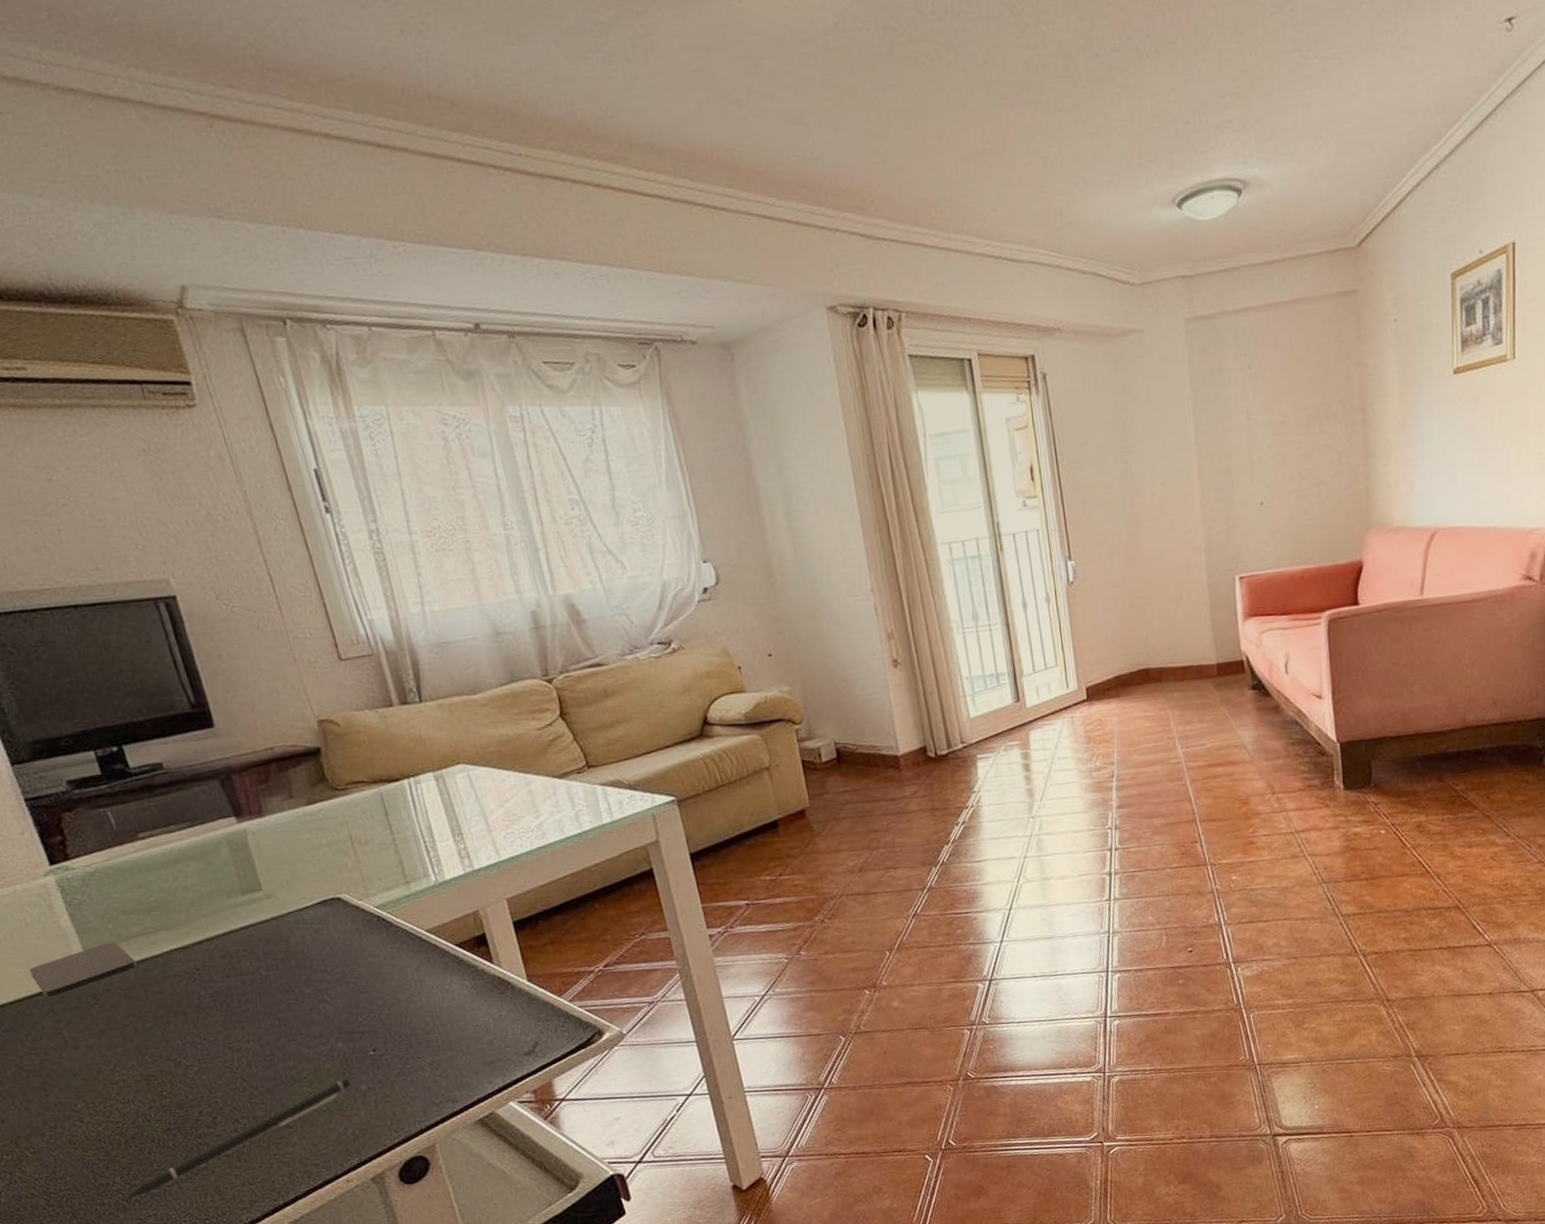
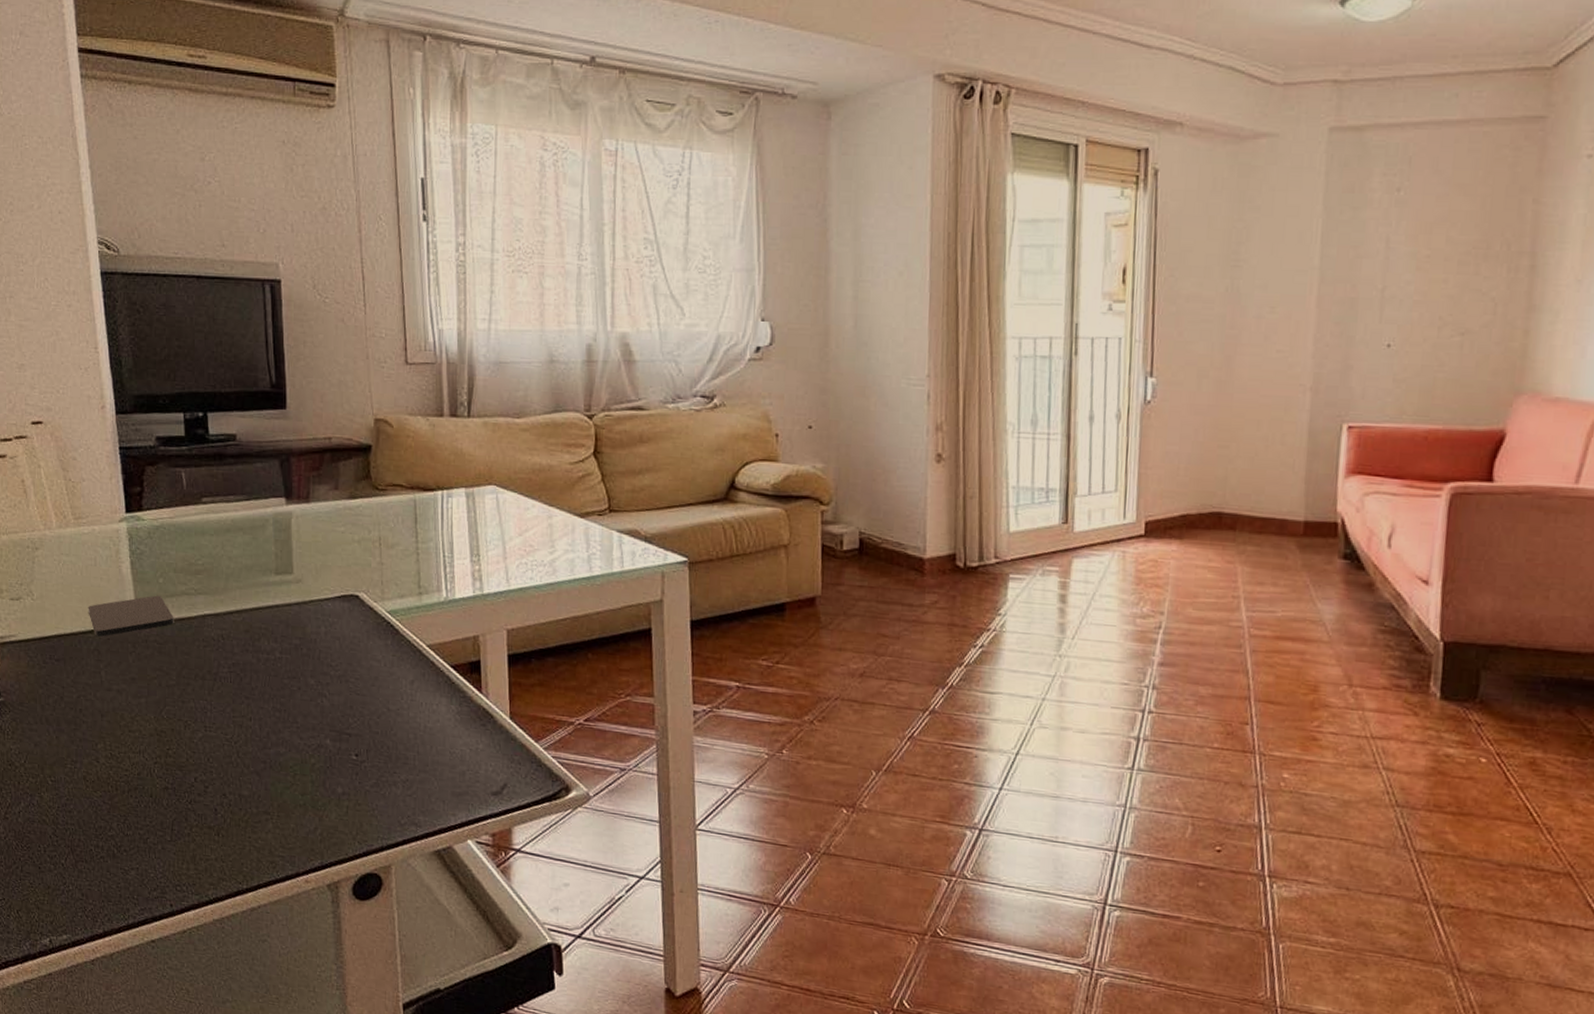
pen: present [125,1078,352,1199] -> none [117,776,330,847]

